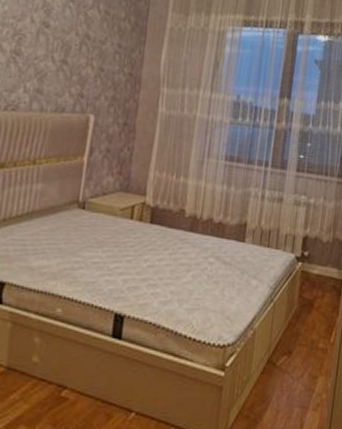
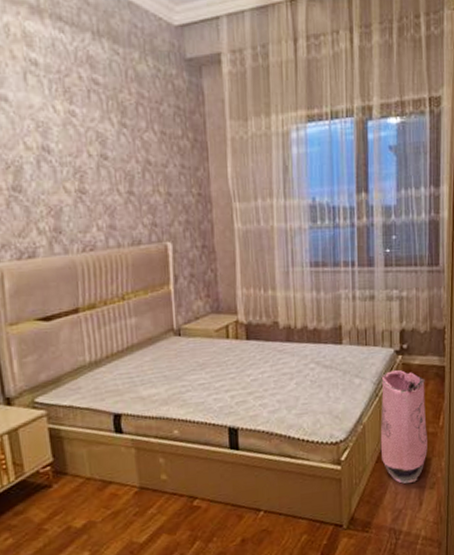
bag: none [267,276,322,402] -> present [380,369,428,484]

